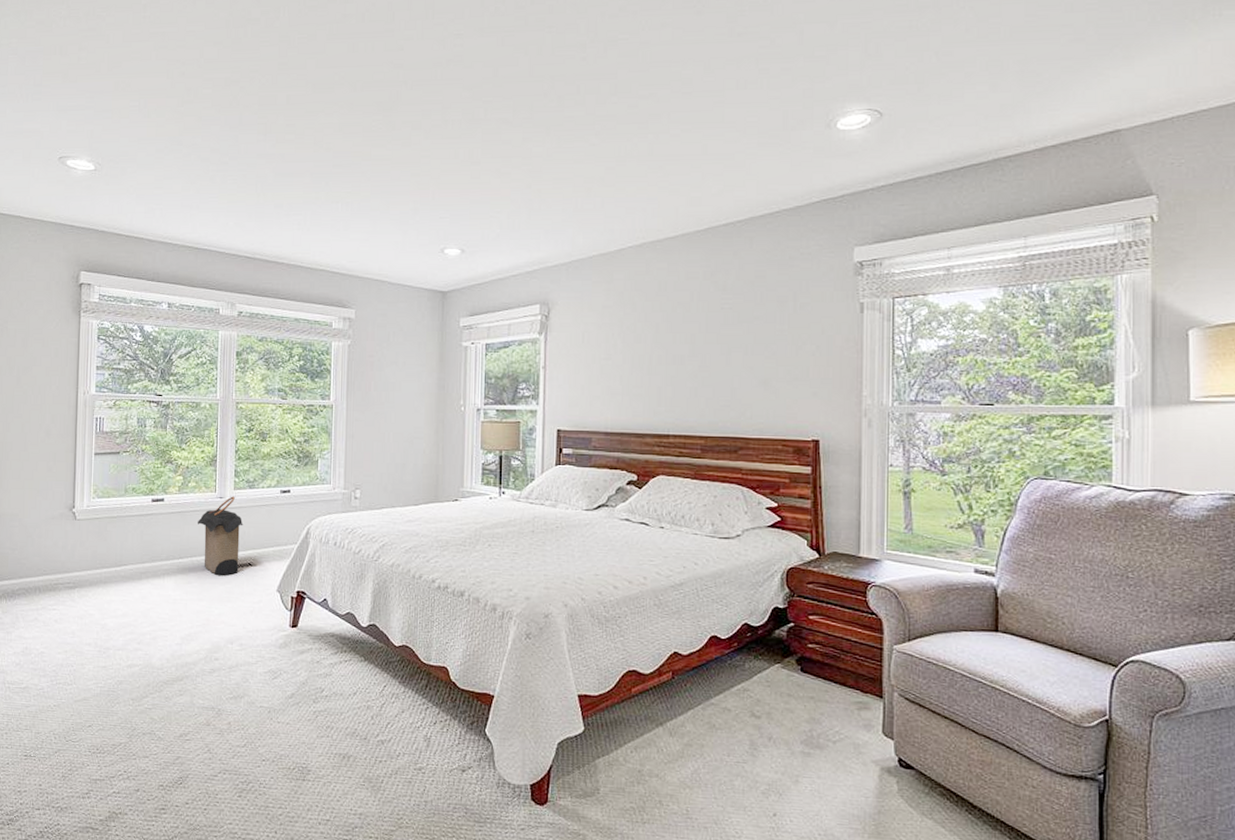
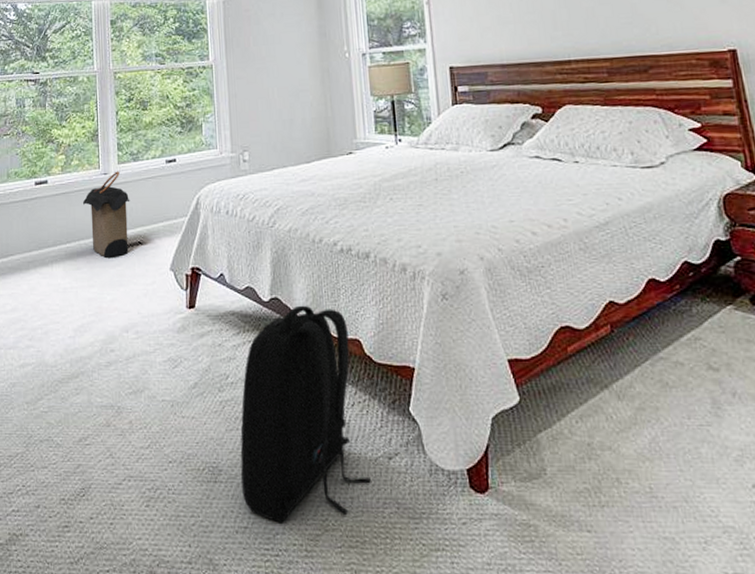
backpack: none [328,633,444,819] -> present [240,305,371,523]

